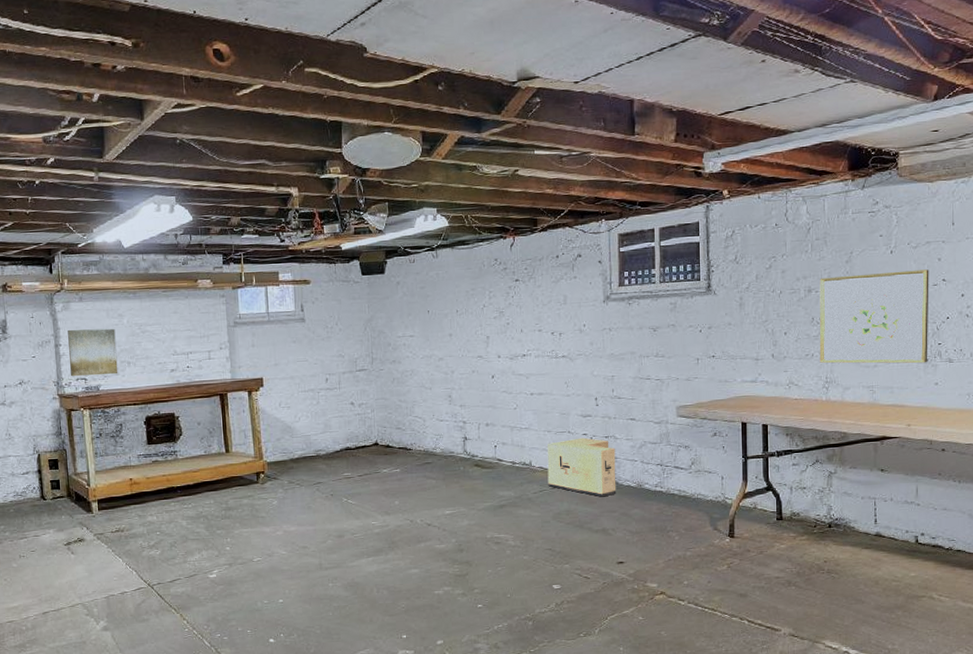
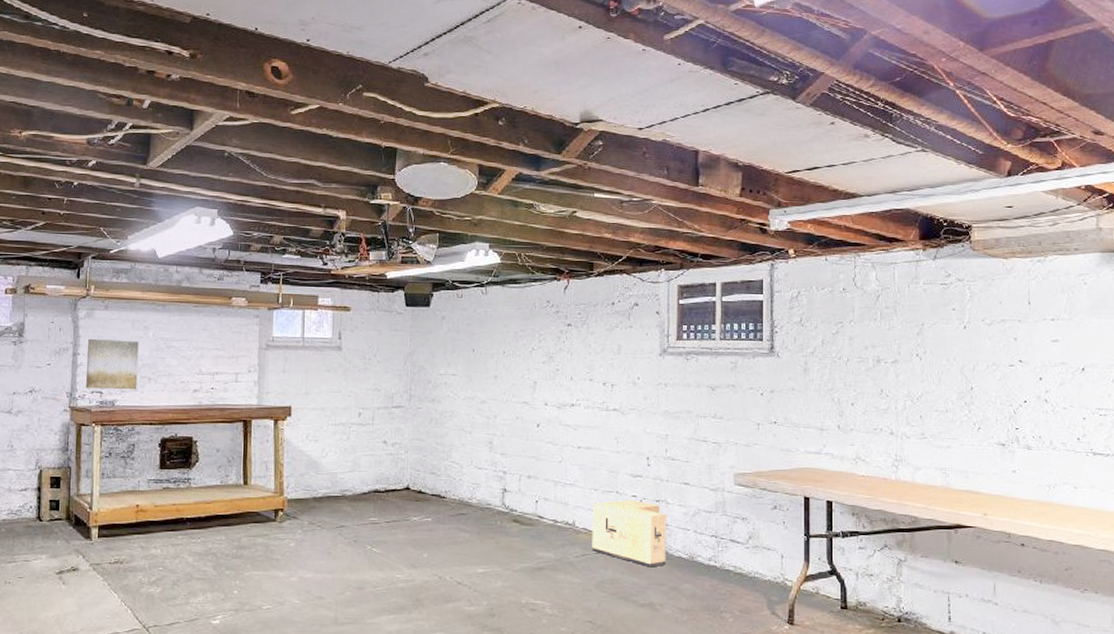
wall art: present [819,269,929,364] -> none [888,348,1005,448]

